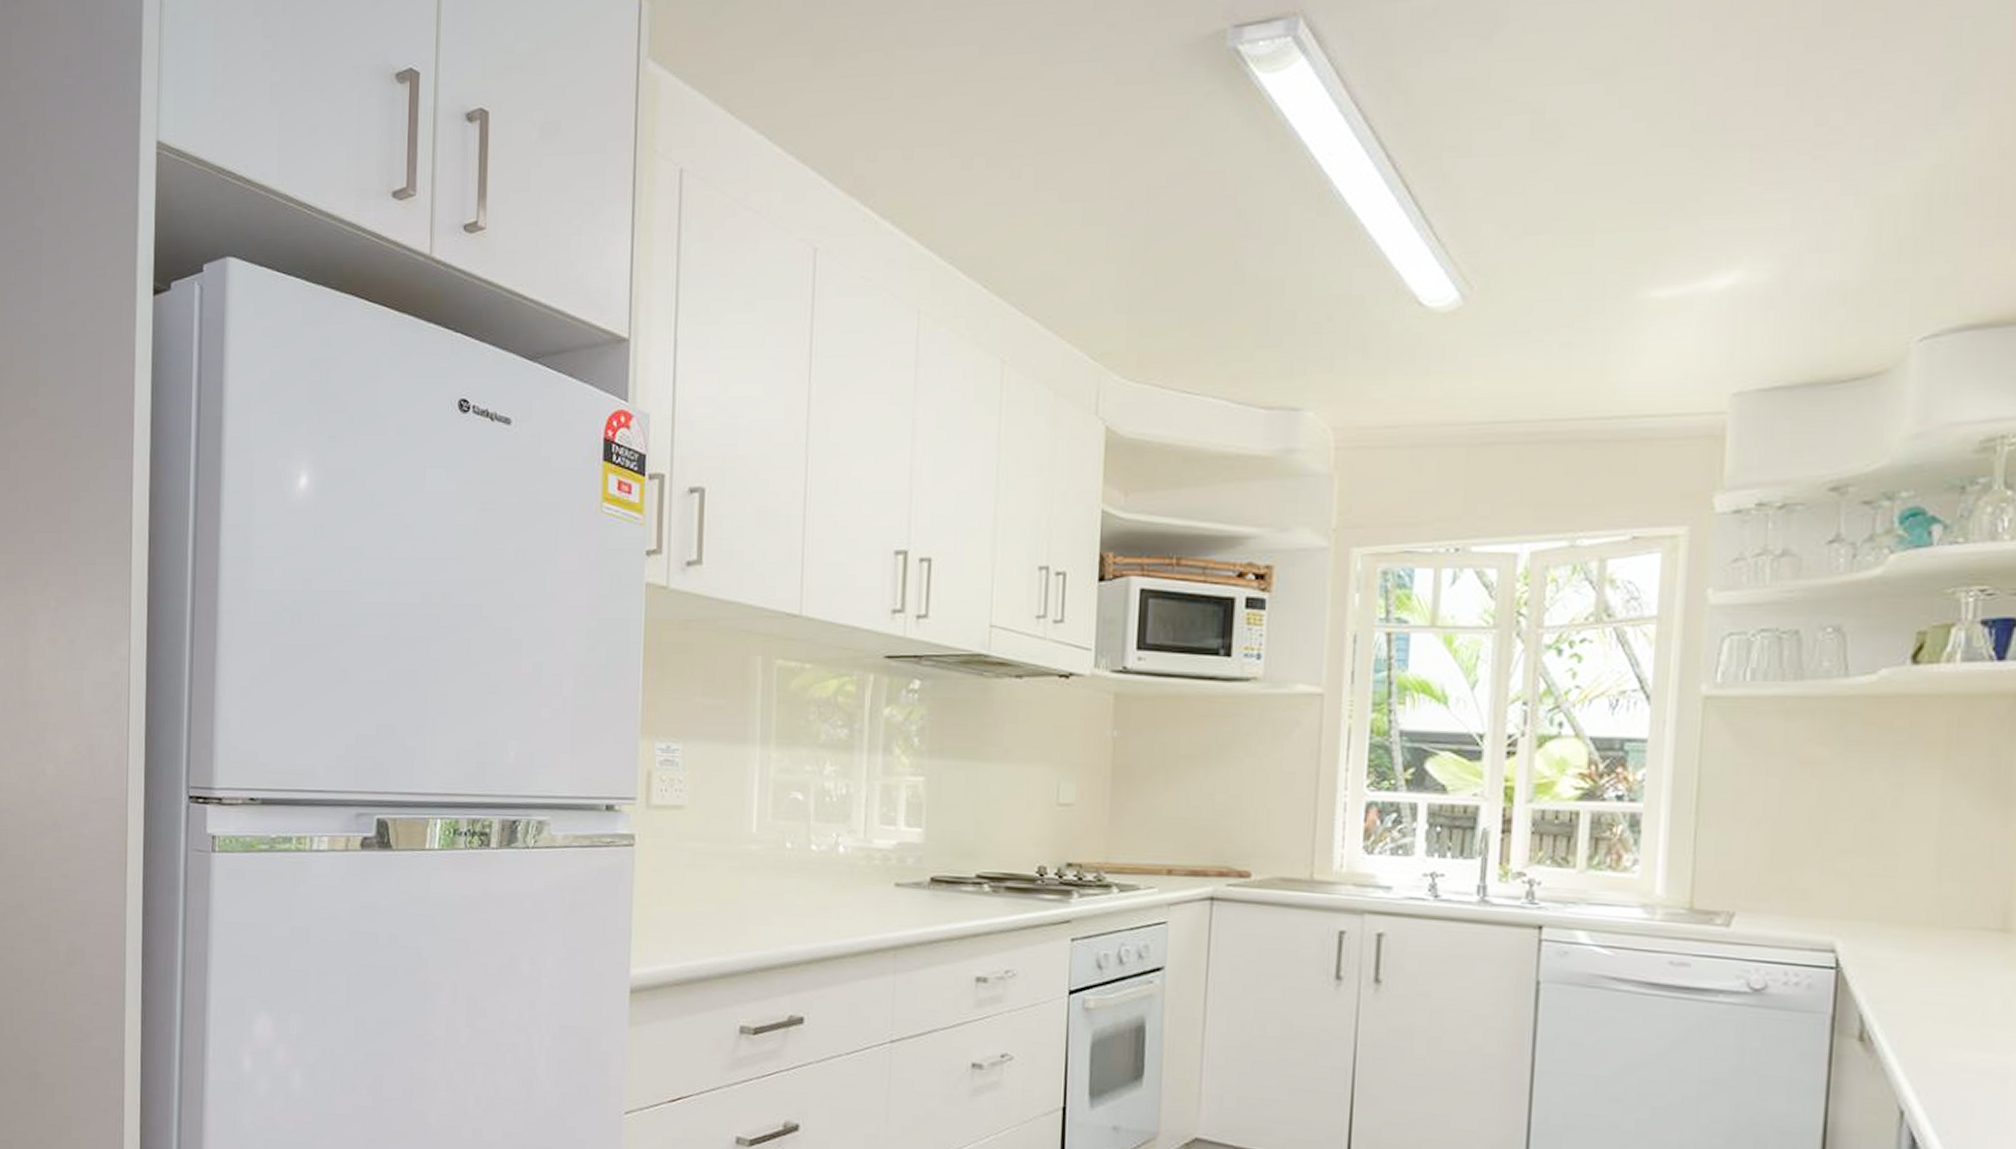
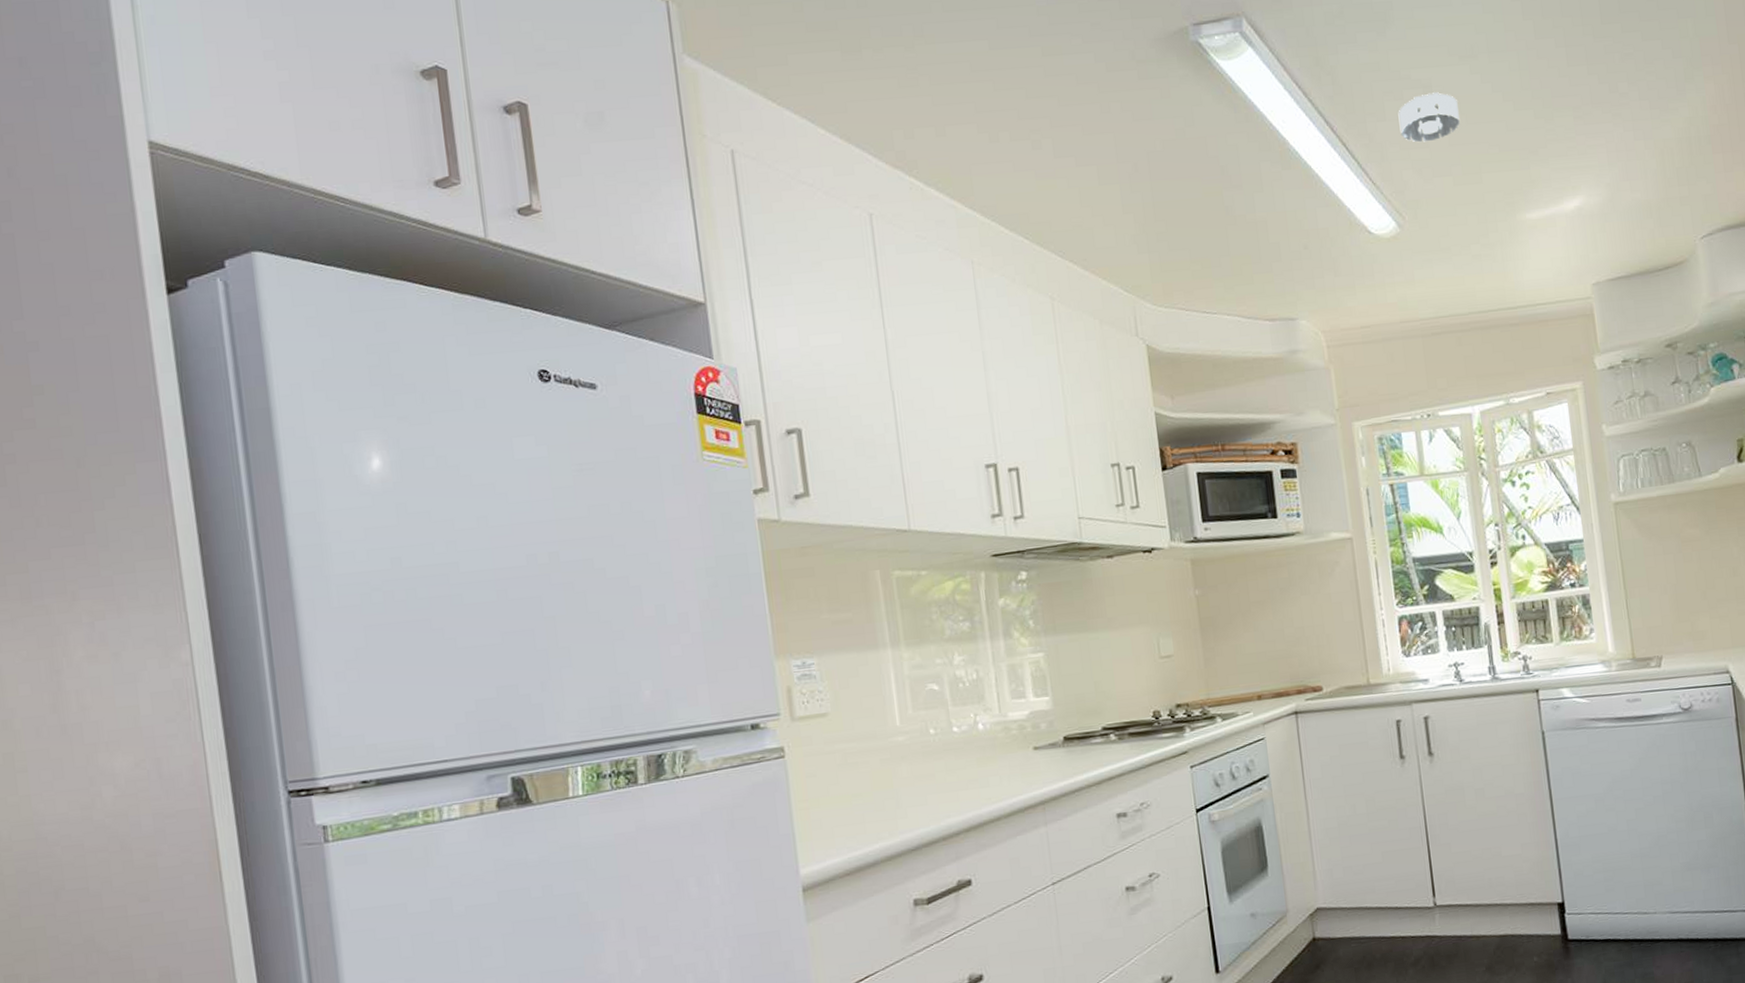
smoke detector: none [1488,120,1579,188] -> present [1398,92,1460,143]

